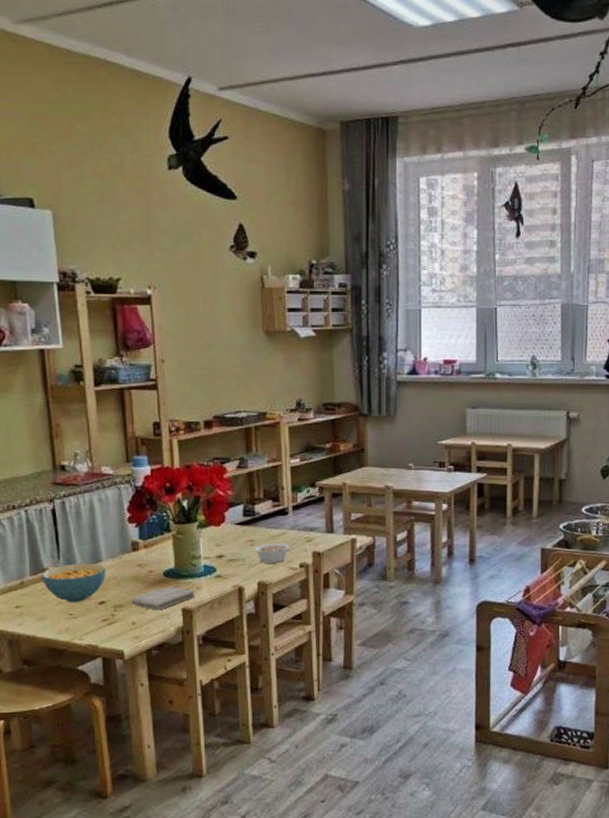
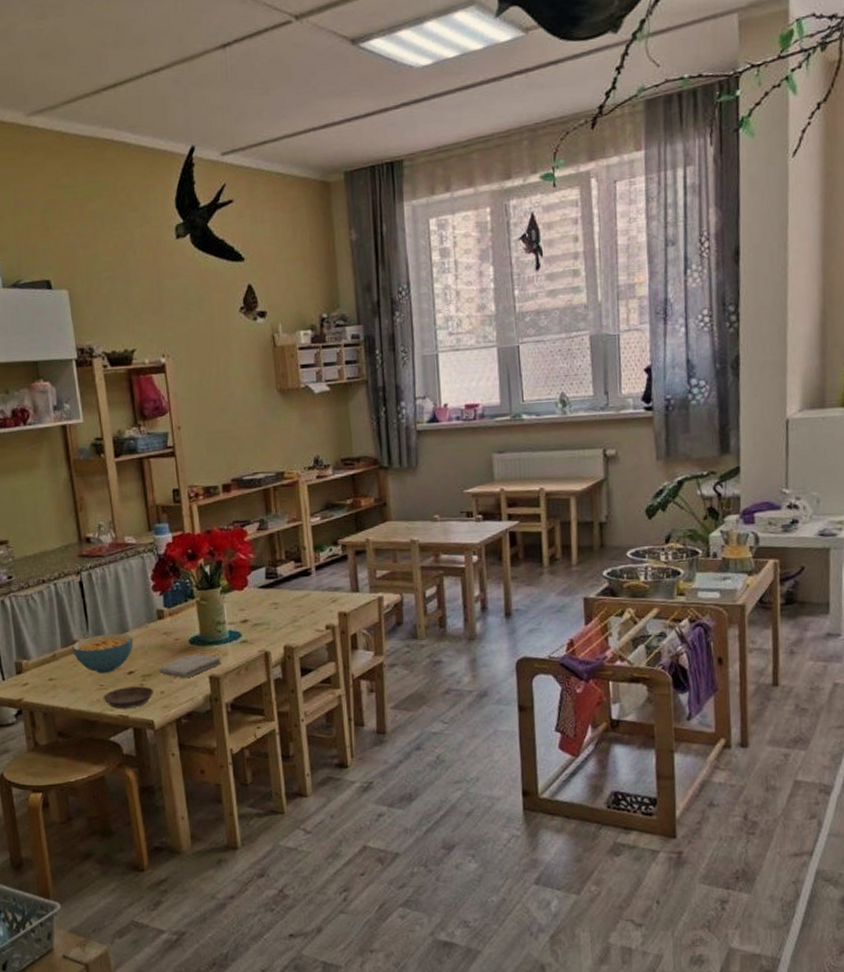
saucer: none [72,616,125,639] -> present [103,686,154,710]
legume: present [254,543,297,563] -> none [278,604,322,626]

